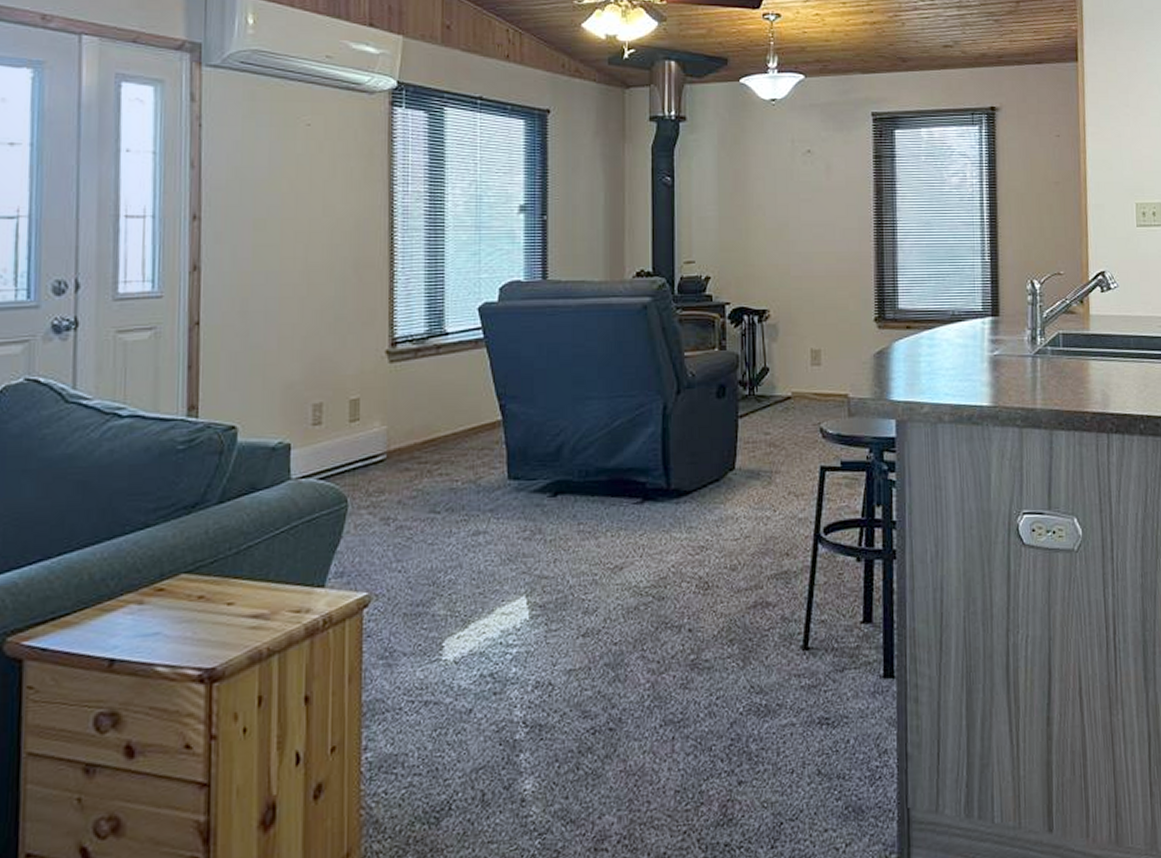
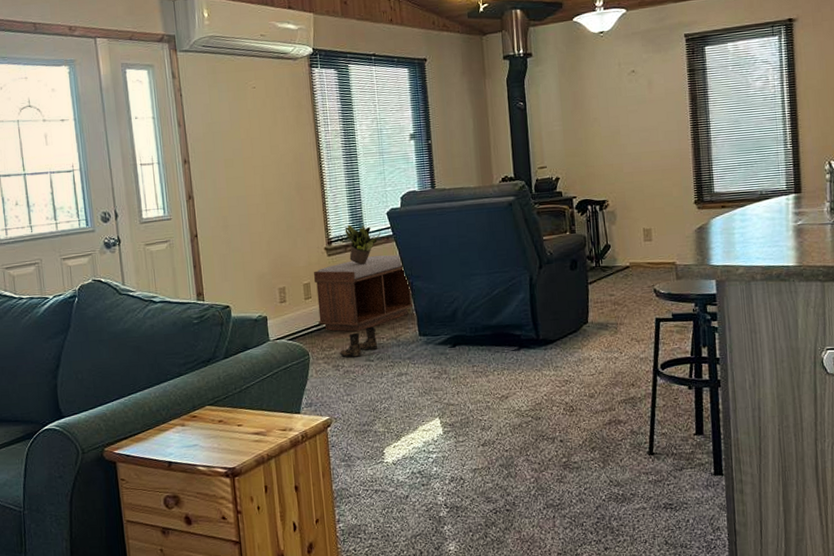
bench: none [366,364,503,470] -> present [314,254,413,332]
boots: none [393,463,449,507] -> present [340,326,378,357]
potted plant: none [417,320,467,377] -> present [344,224,381,265]

